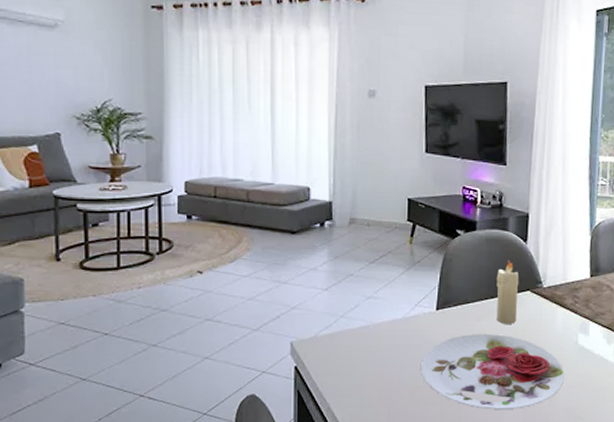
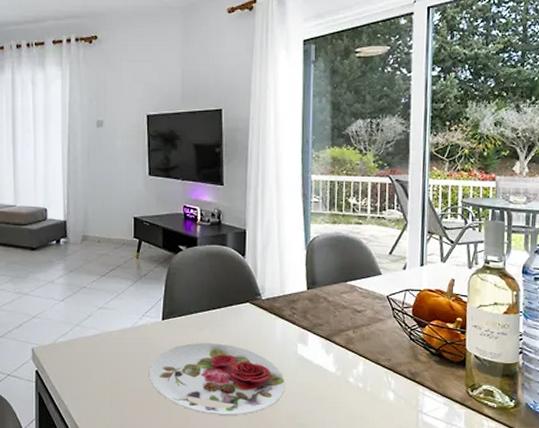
candle: present [496,261,519,324] -> none [218,274,239,334]

